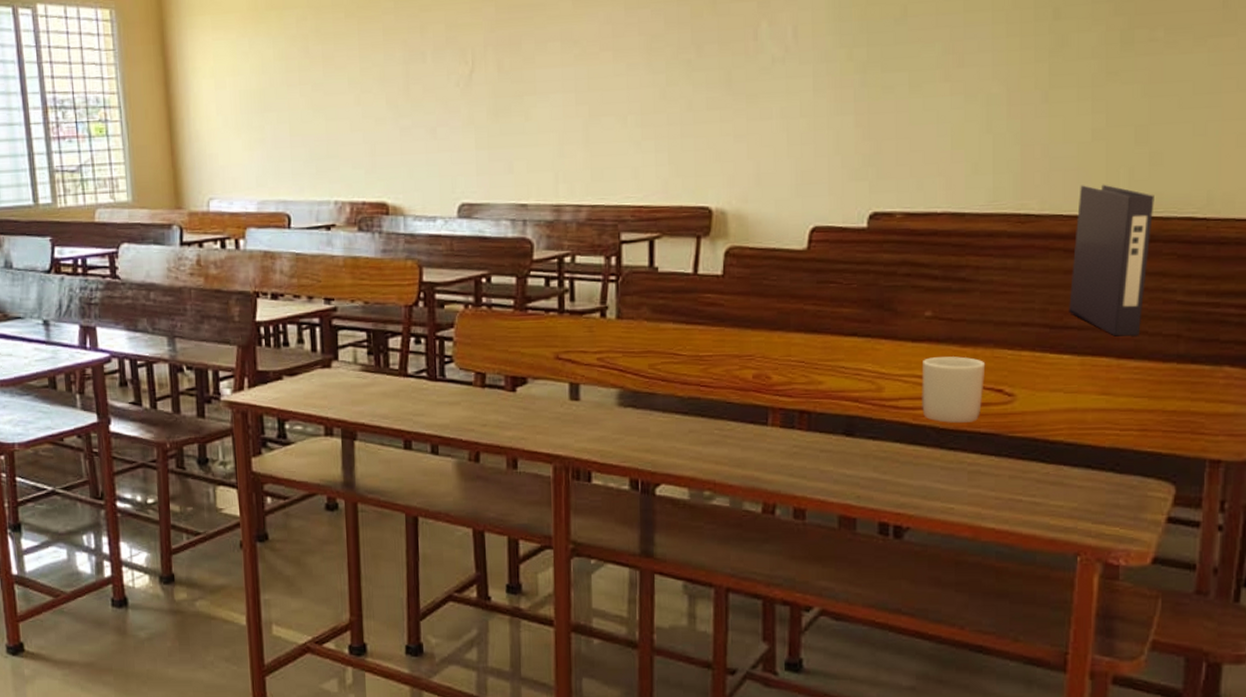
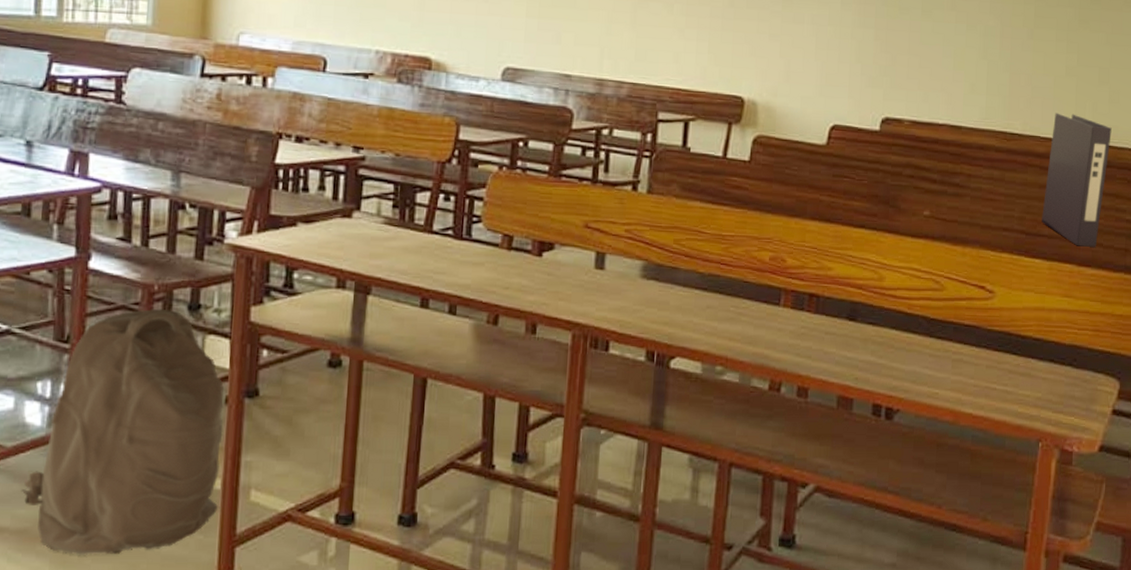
backpack: none [83,464,246,685] -> present [21,308,224,556]
mug: present [921,356,986,424] -> none [916,253,972,316]

